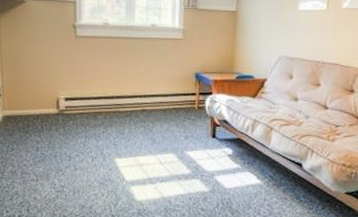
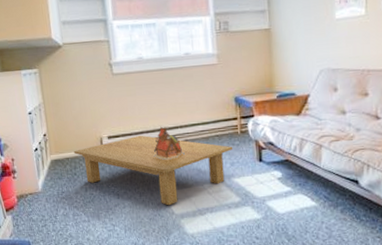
coffee table: none [28,100,189,172] -> present [74,135,233,206]
toy house: none [110,93,142,128] -> present [153,126,186,161]

